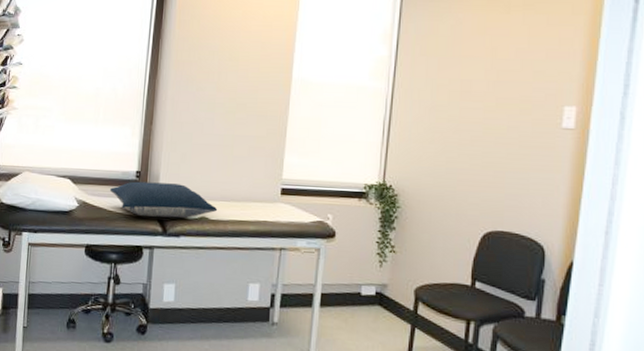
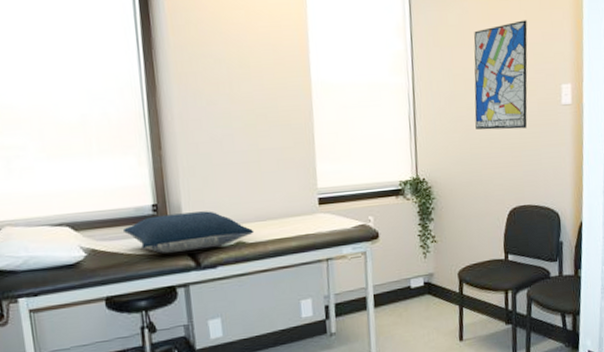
wall art: none [455,35,529,149] -> present [473,20,528,130]

